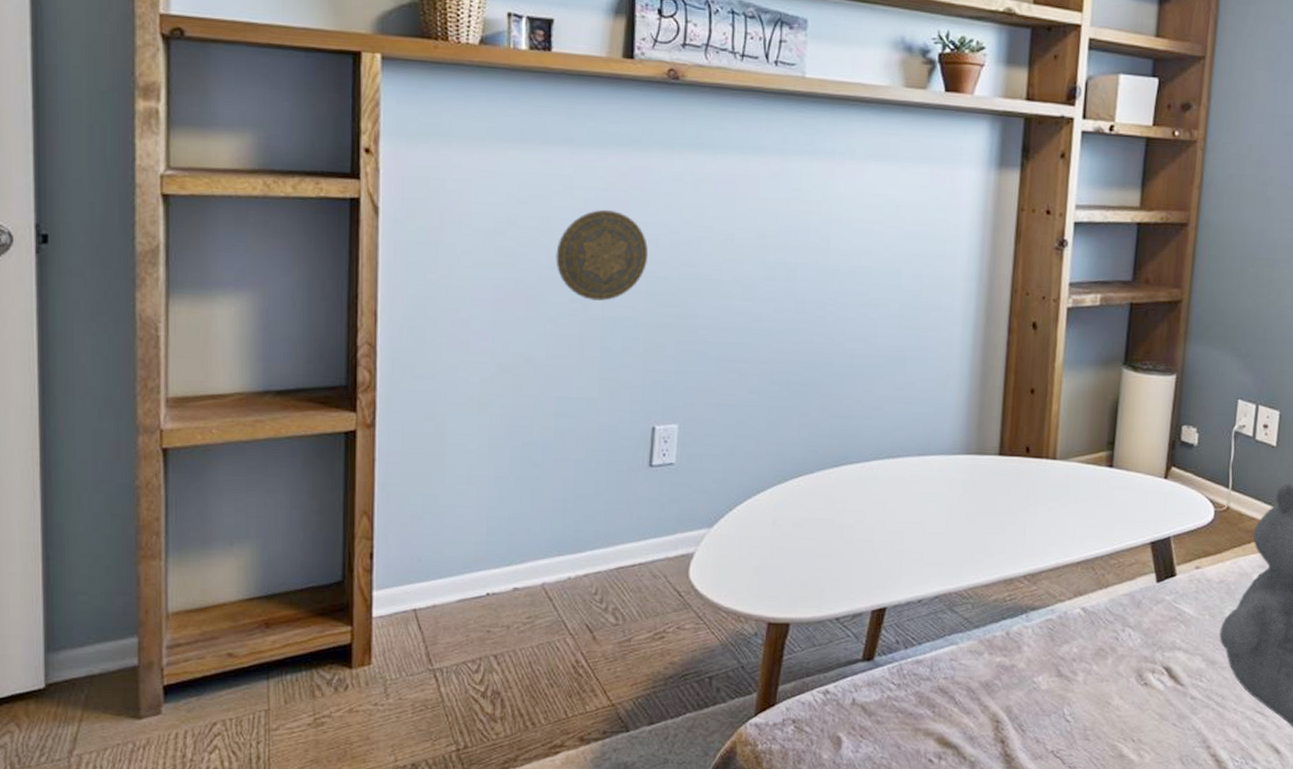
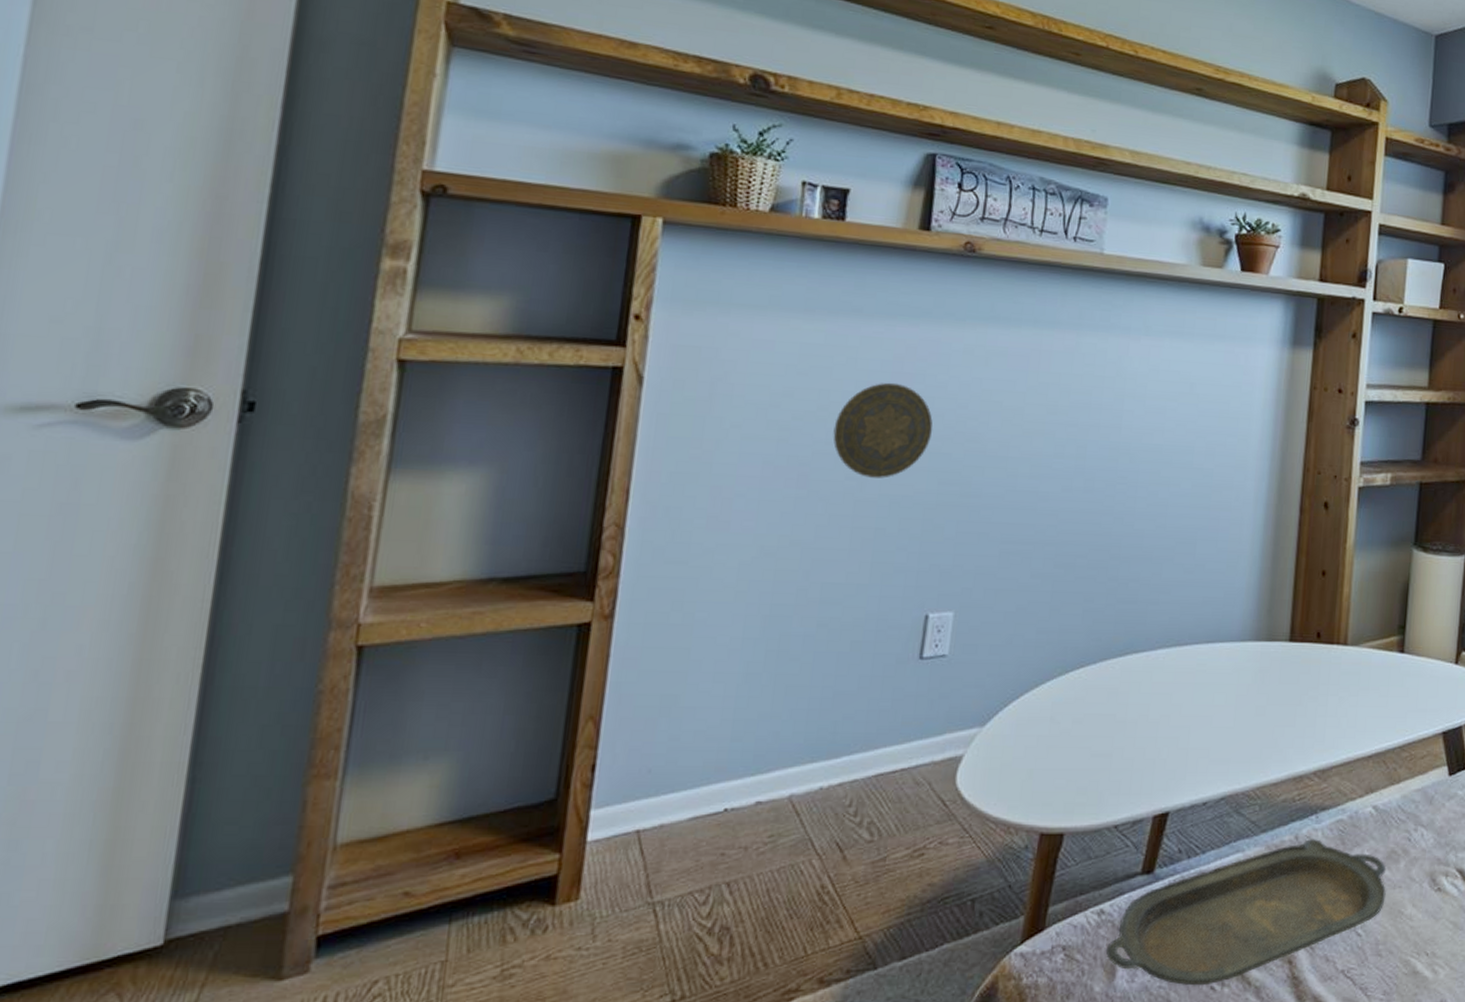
serving tray: none [831,635,1095,758] -> present [1105,839,1387,986]

